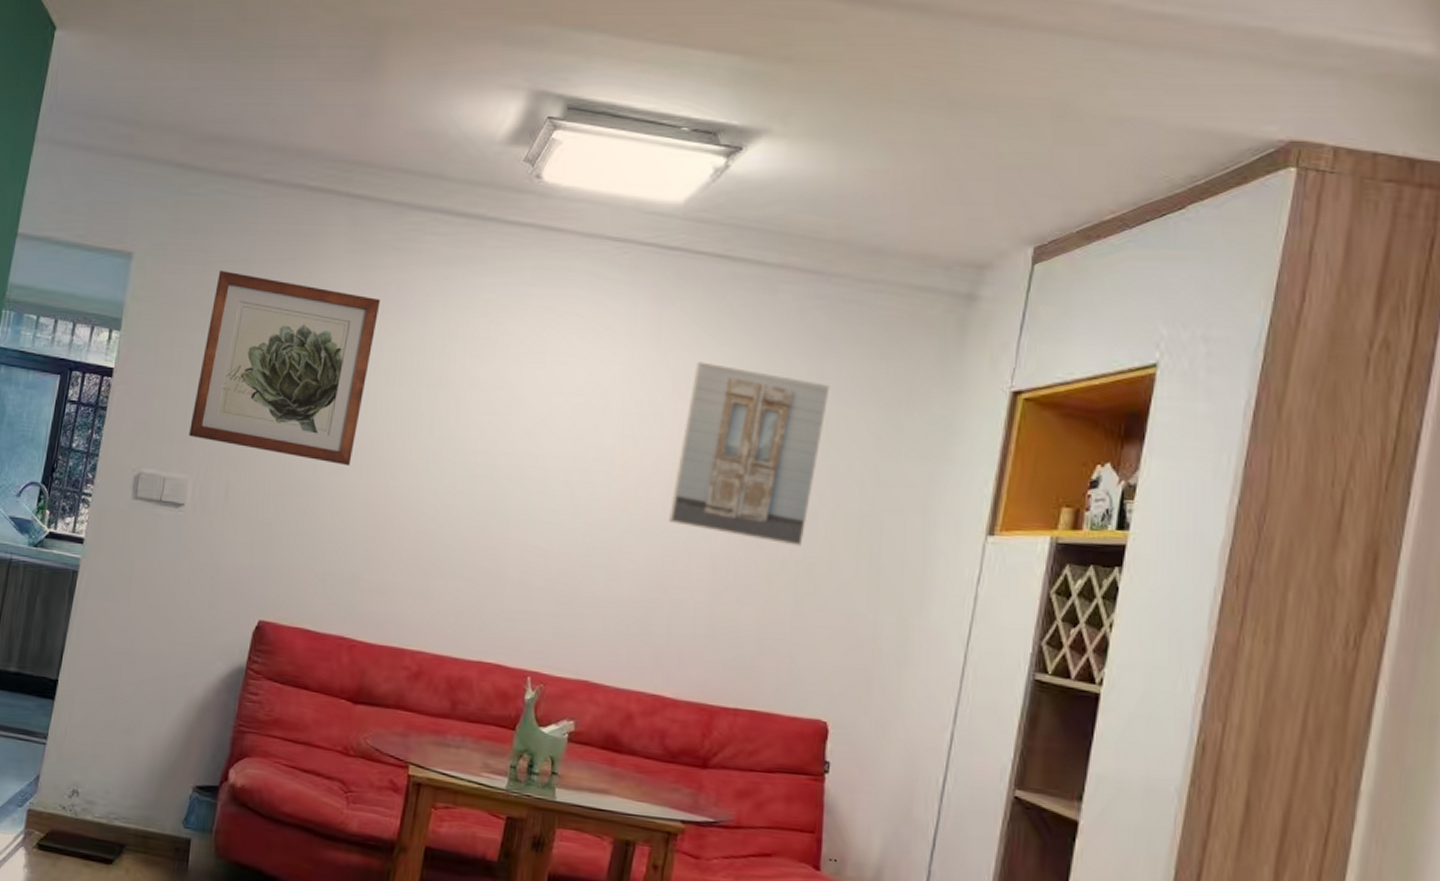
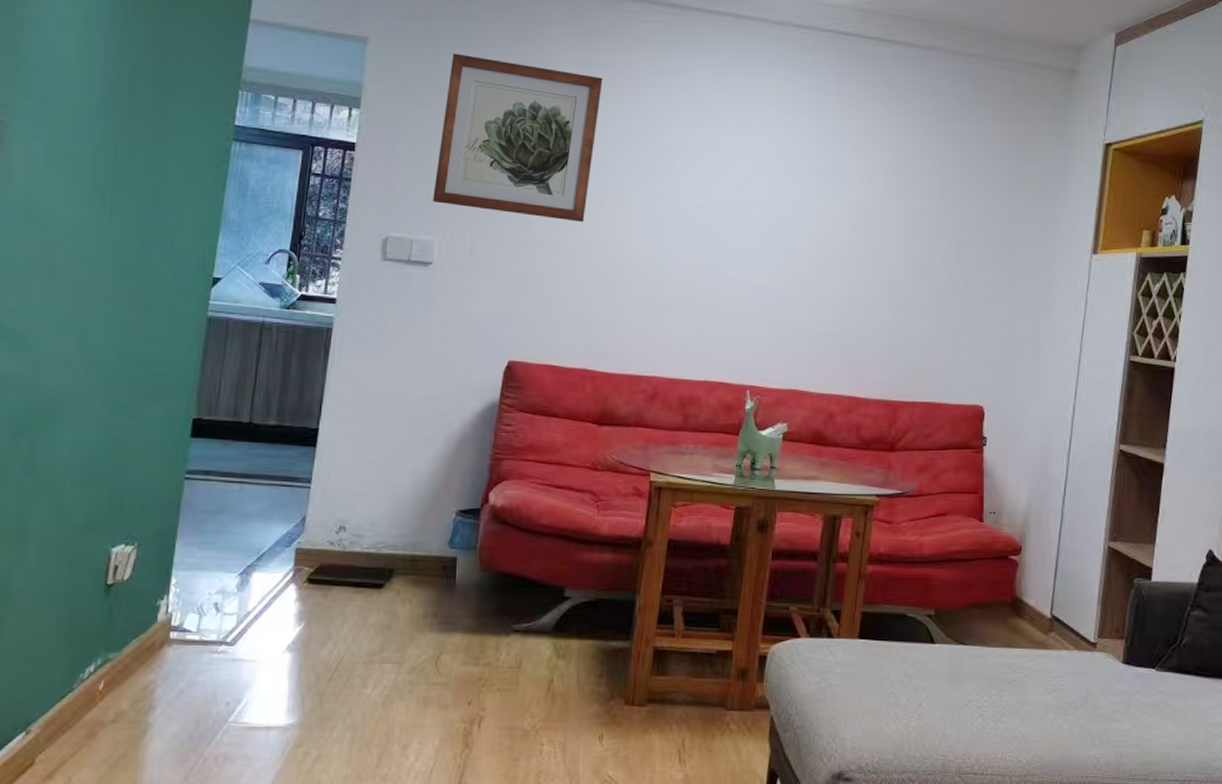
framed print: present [669,362,830,546] -> none [855,126,973,270]

